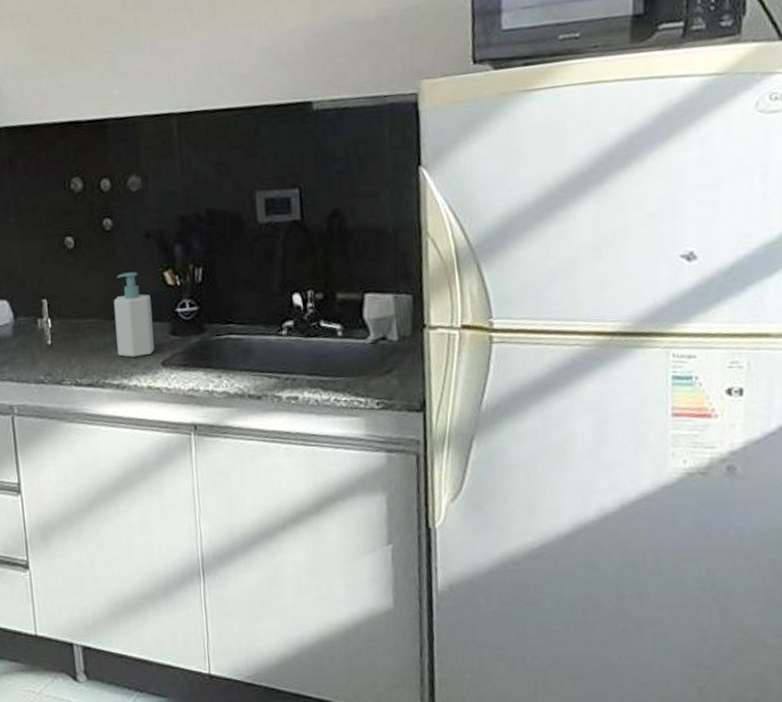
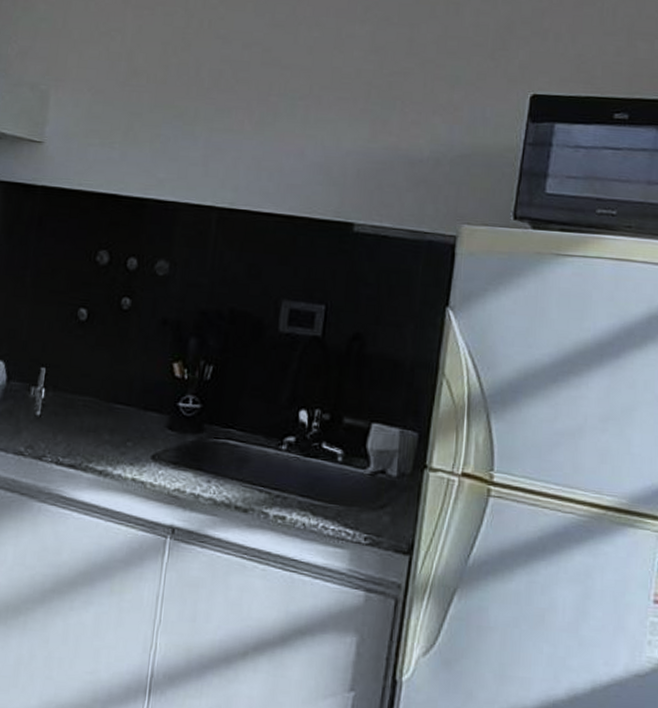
soap bottle: present [113,272,154,357] -> none [108,356,155,446]

